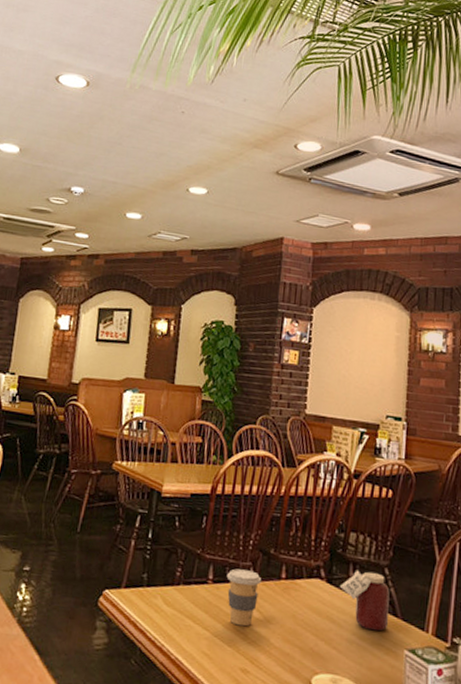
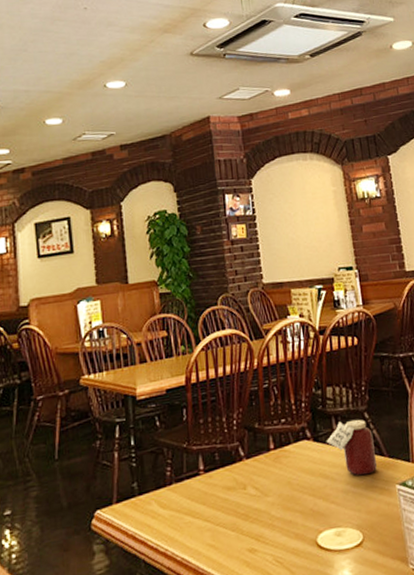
coffee cup: present [226,568,261,627] -> none [216,450,252,508]

